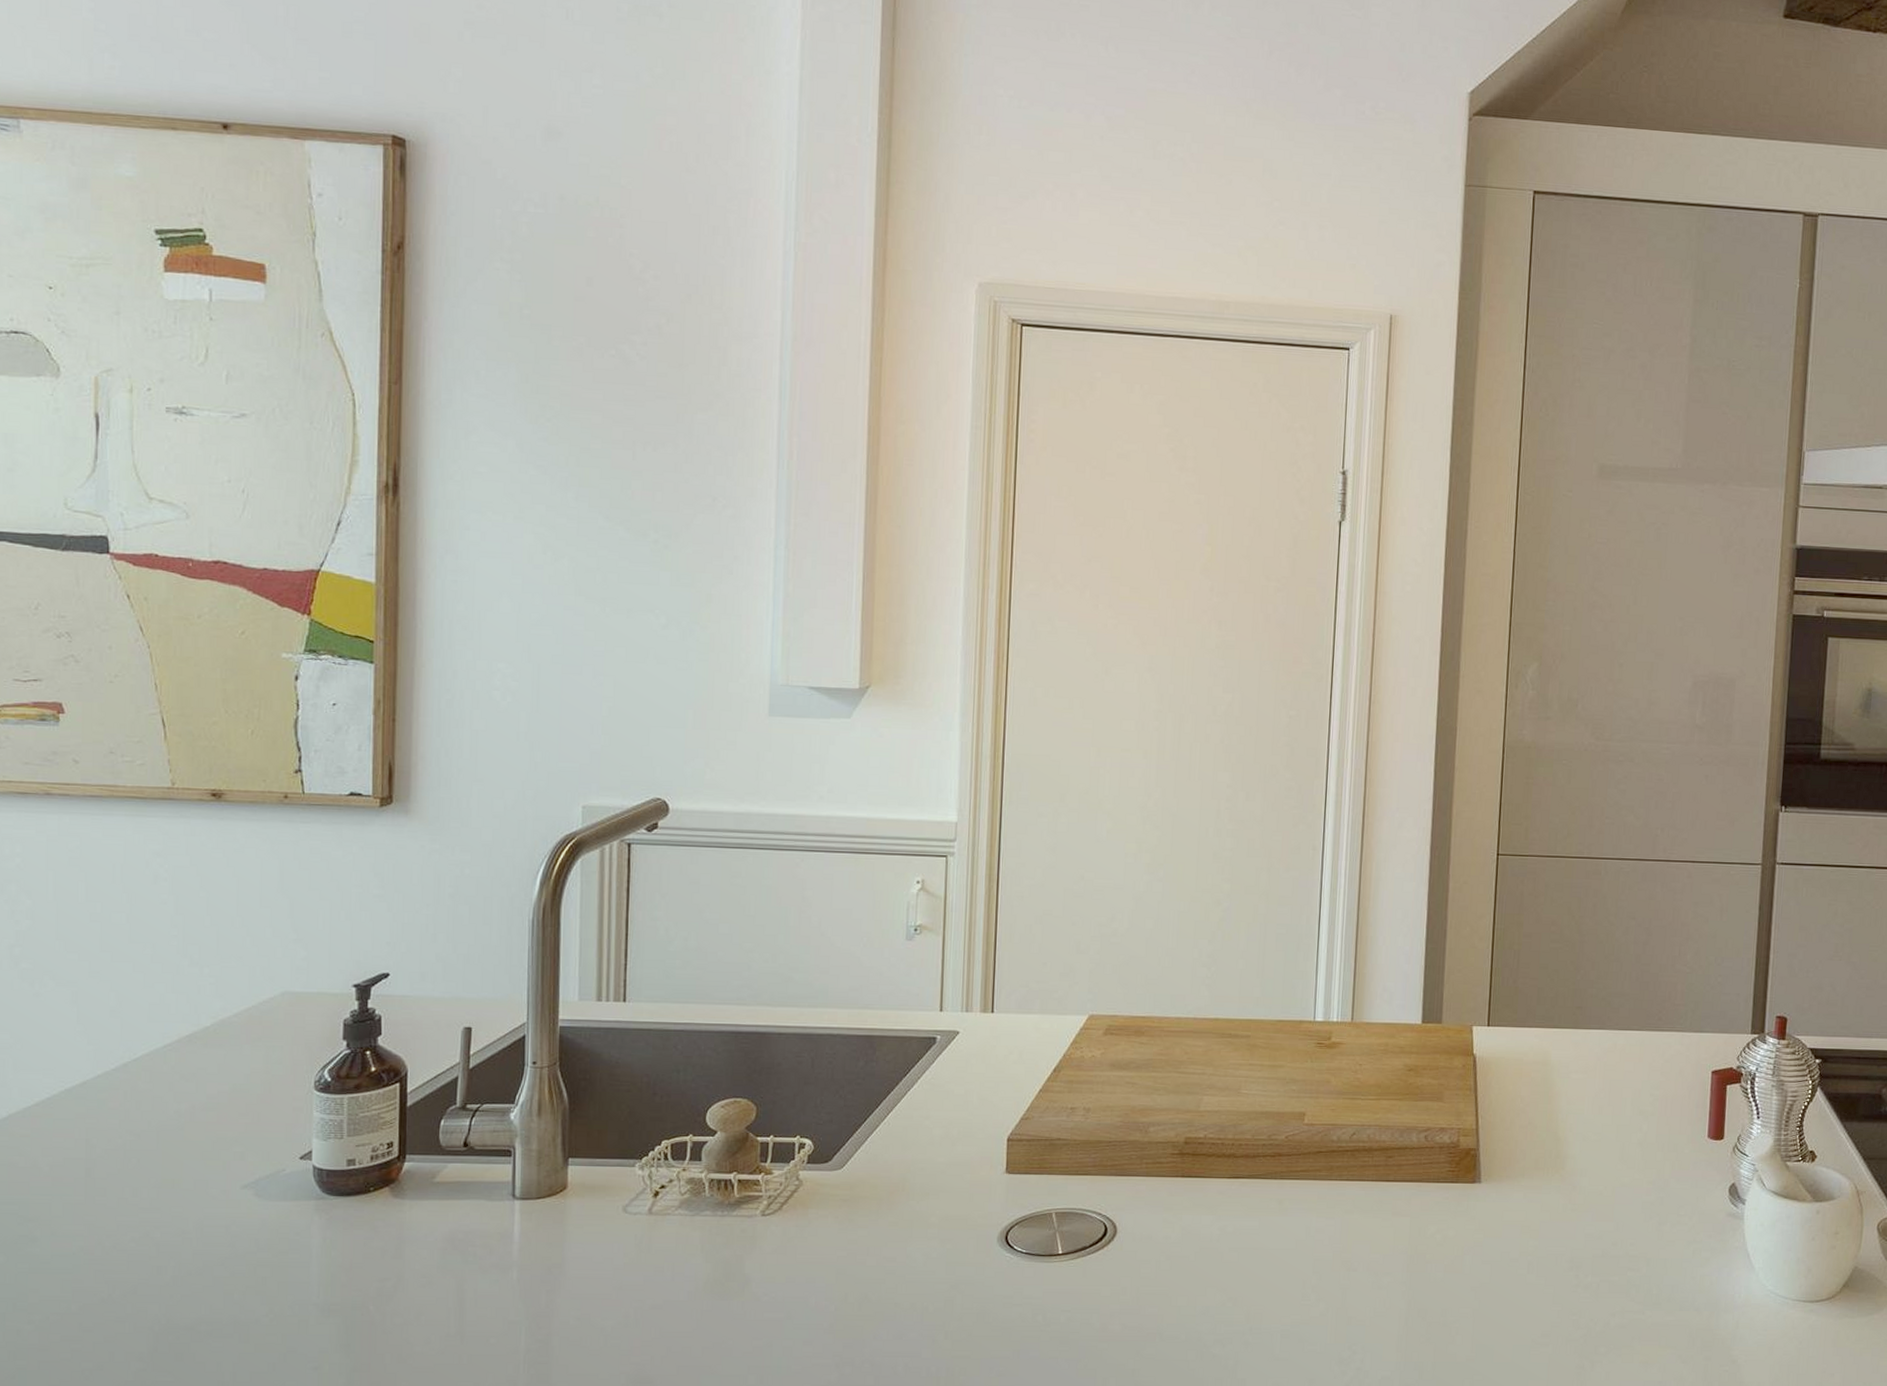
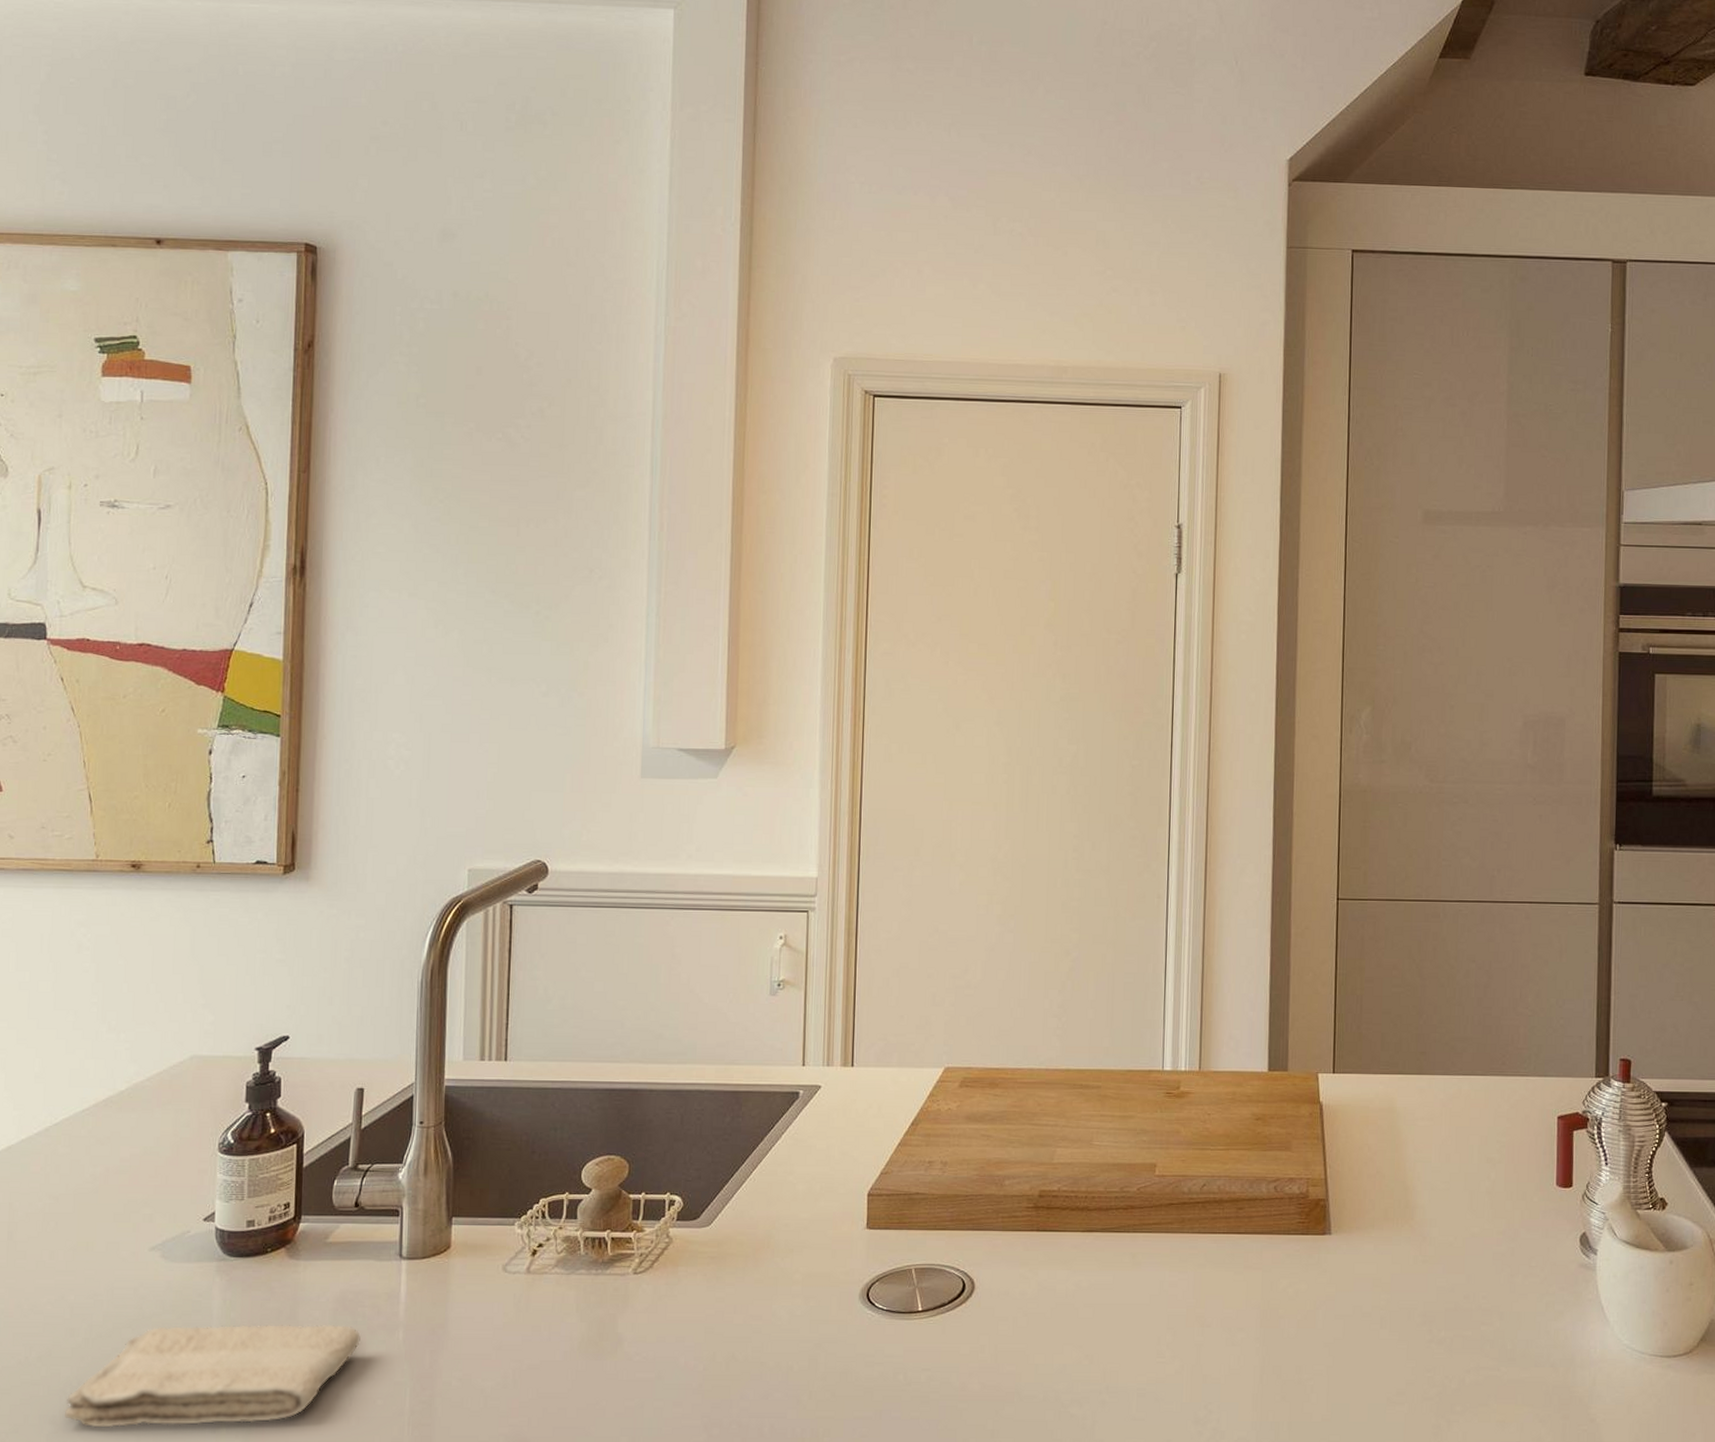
washcloth: none [152,1263,472,1365] -> present [64,1324,361,1428]

